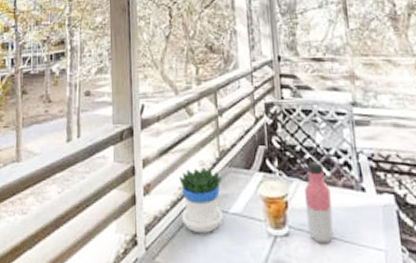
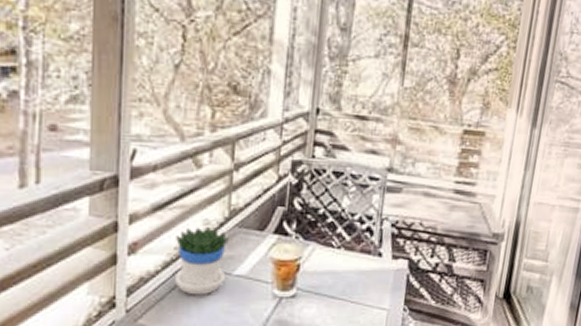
water bottle: present [304,162,334,244] -> none [316,226,347,305]

